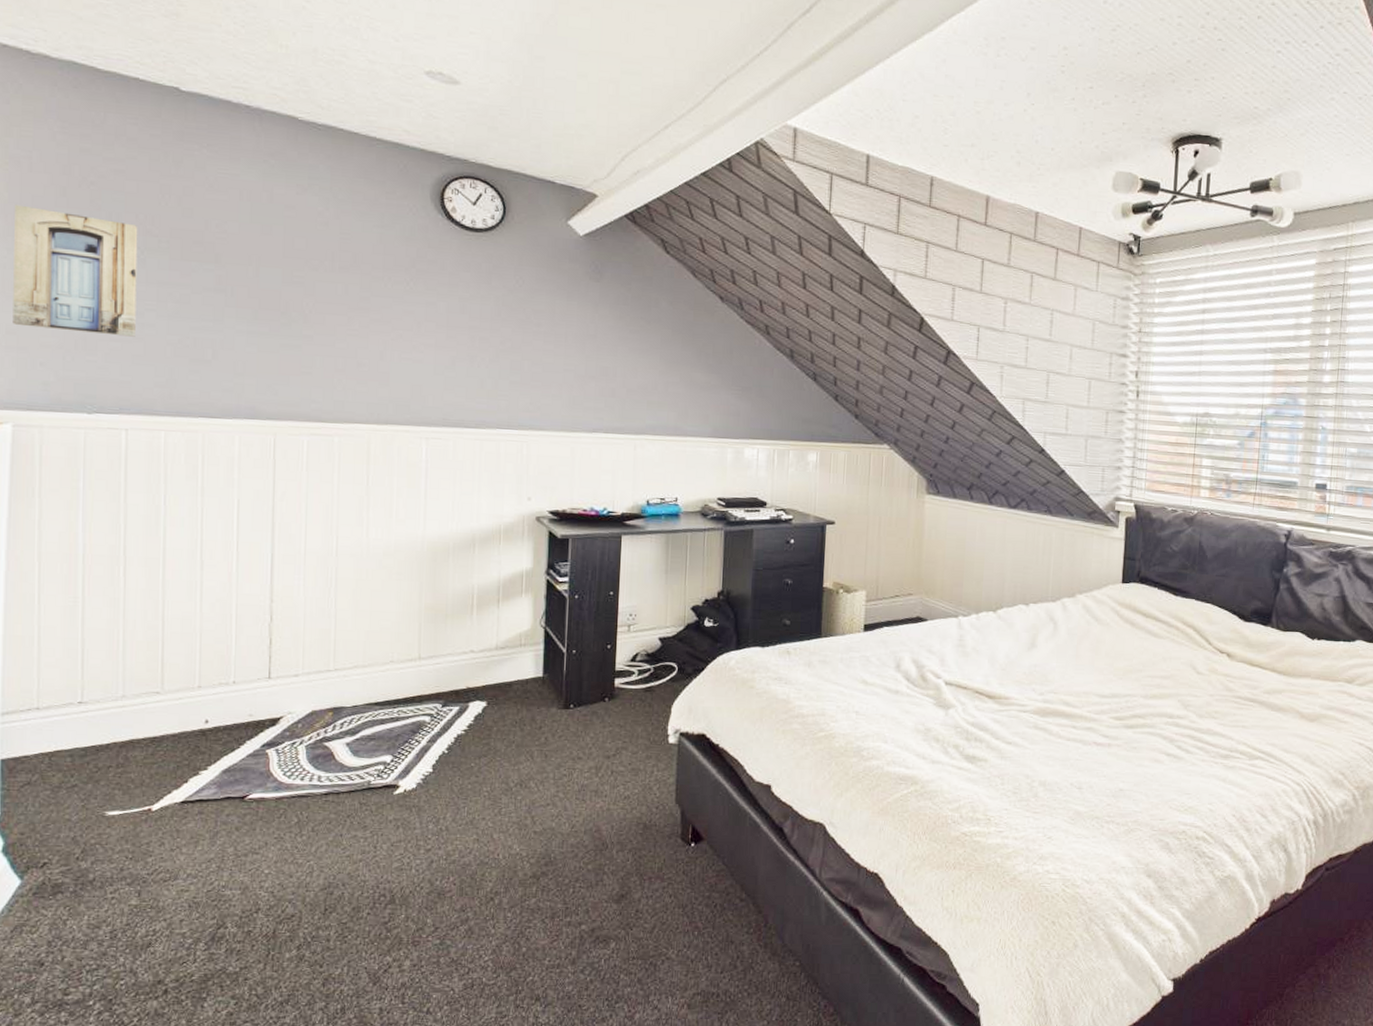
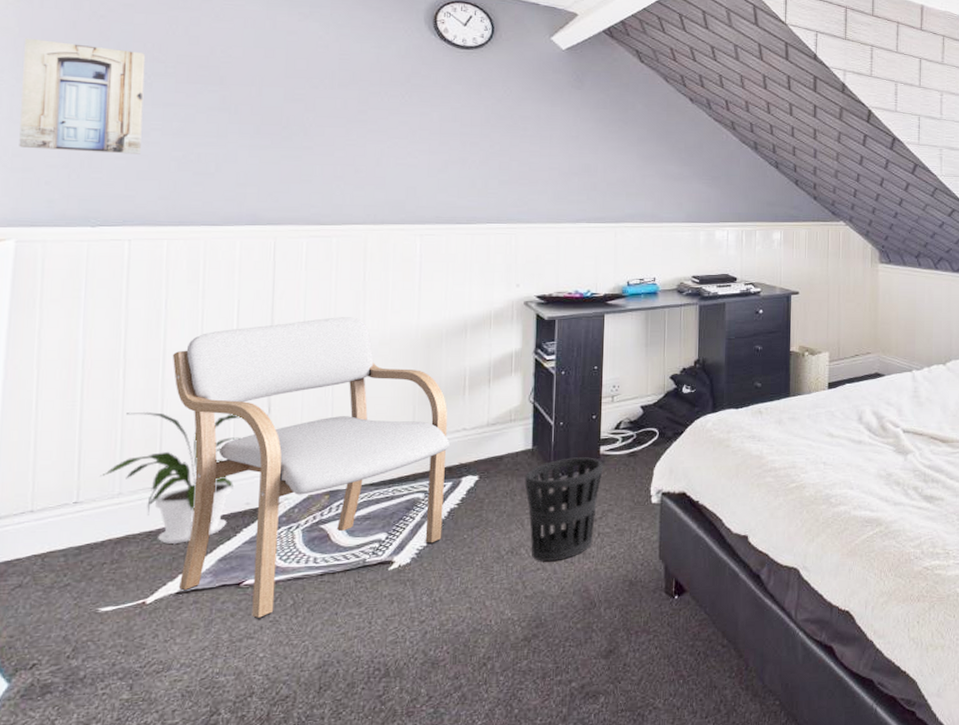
house plant: none [103,613,245,752] -> present [100,412,244,544]
armchair: none [172,523,457,836] -> present [172,317,450,620]
wastebasket: none [534,689,618,797] -> present [524,457,603,561]

